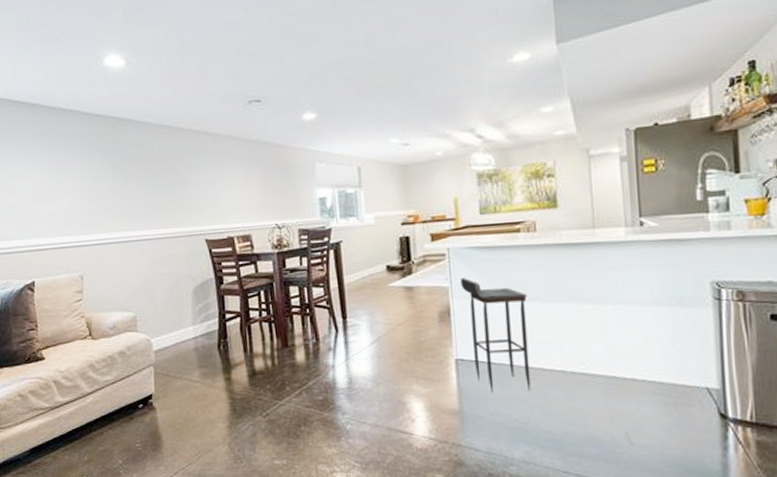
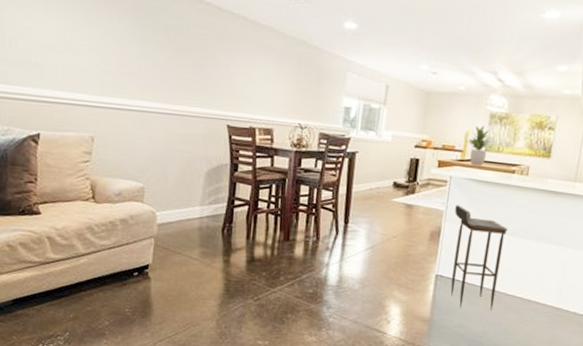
potted plant: none [456,187,485,232] -> present [466,125,492,166]

